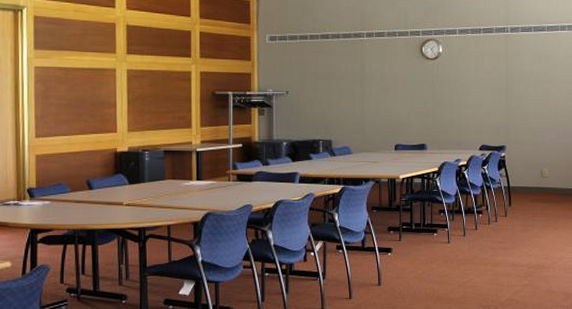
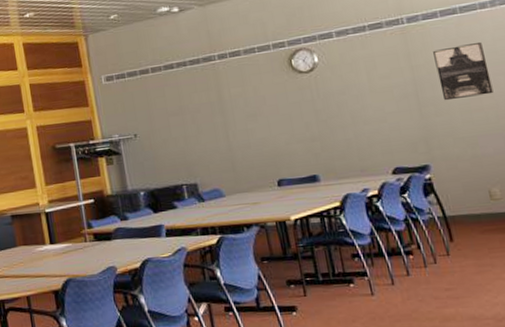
wall art: none [524,55,558,98] -> present [433,41,494,101]

